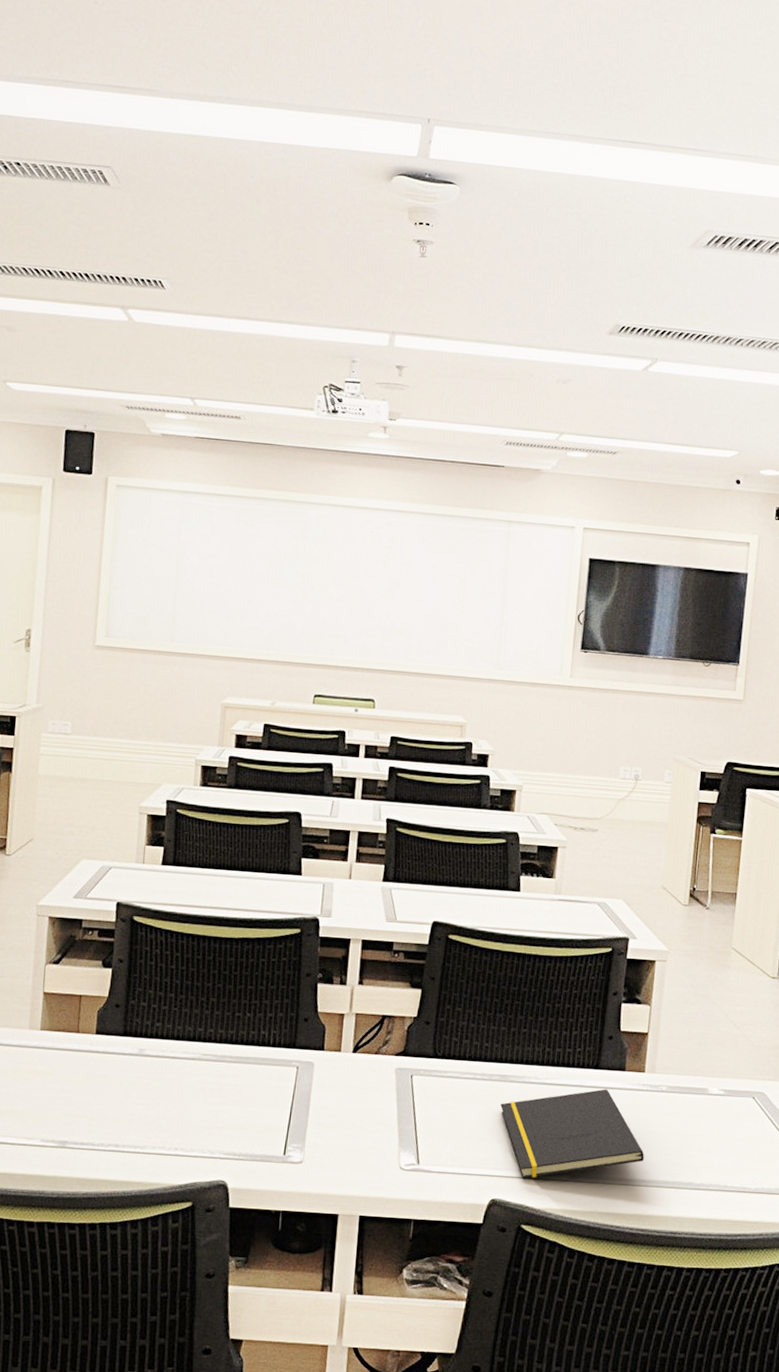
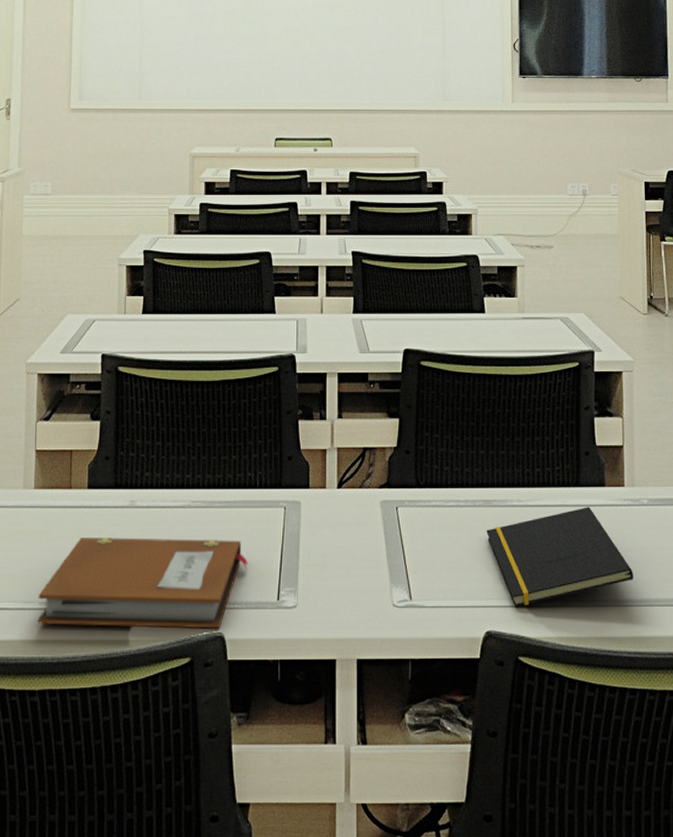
notebook: none [38,1081,257,1177] -> present [37,536,249,629]

